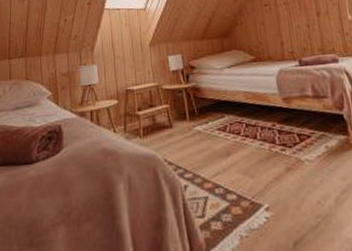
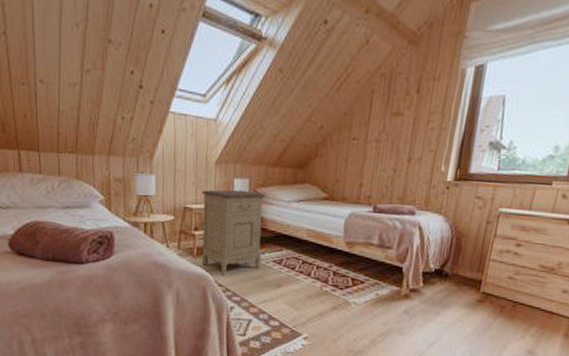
nightstand: none [140,65,207,152] -> present [201,189,266,275]

